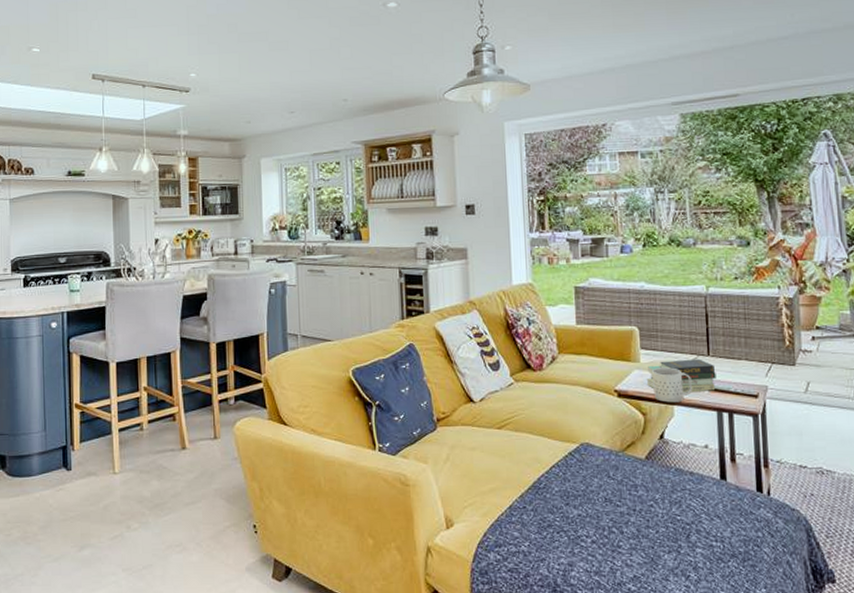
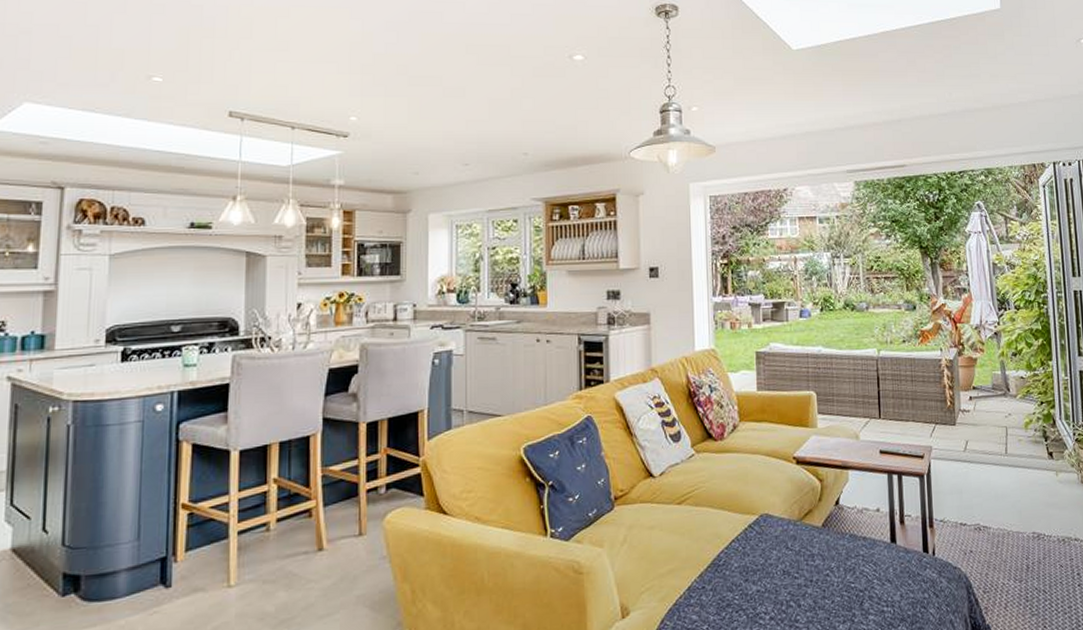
books: present [646,359,716,393] -> none [823,422,887,457]
mug: present [651,367,692,403] -> none [827,431,865,468]

